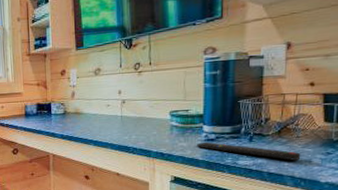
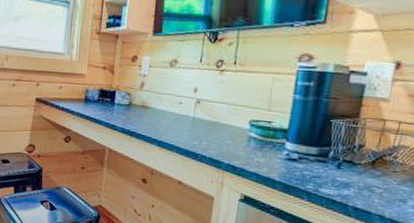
remote control: present [196,141,301,161] -> none [274,161,396,199]

